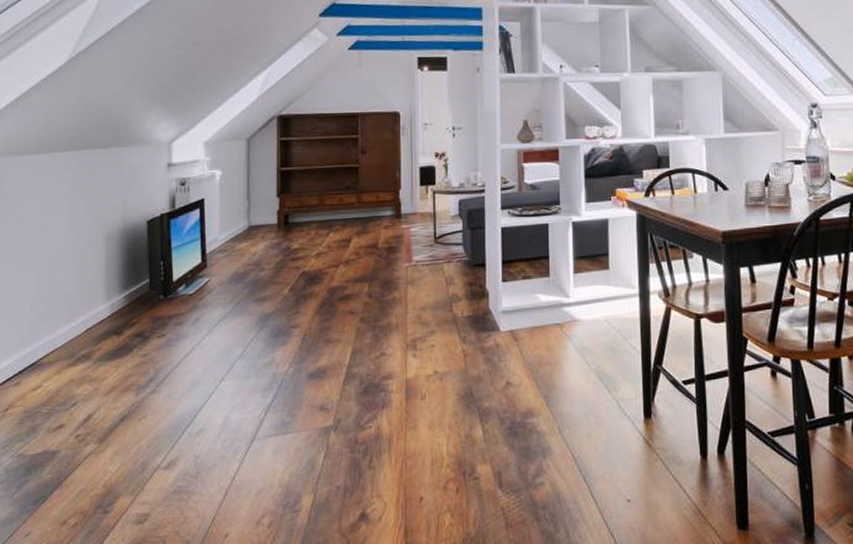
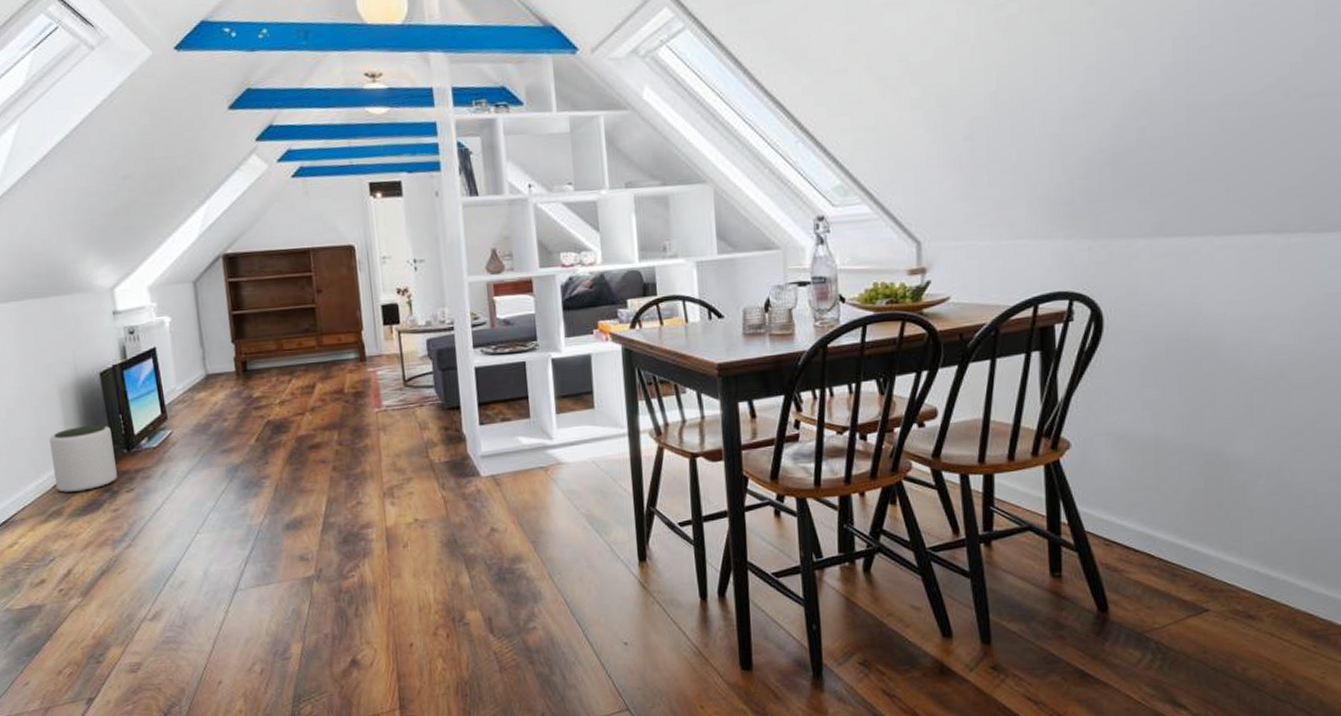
plant pot: none [89,270,151,337] -> present [49,424,117,493]

